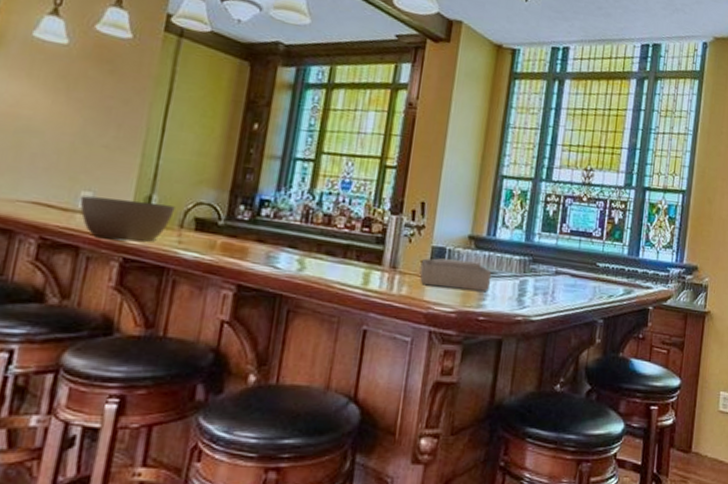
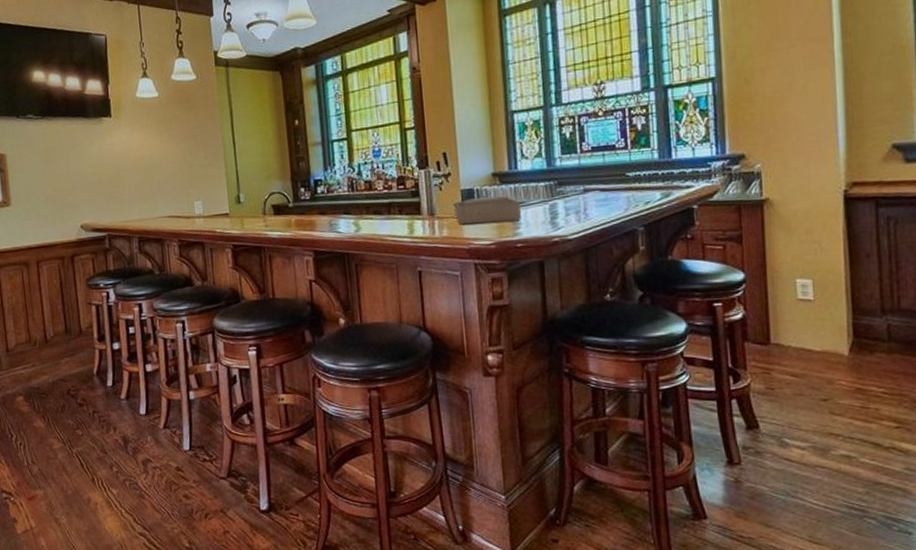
bowl: present [79,195,175,242] -> none [195,199,257,233]

